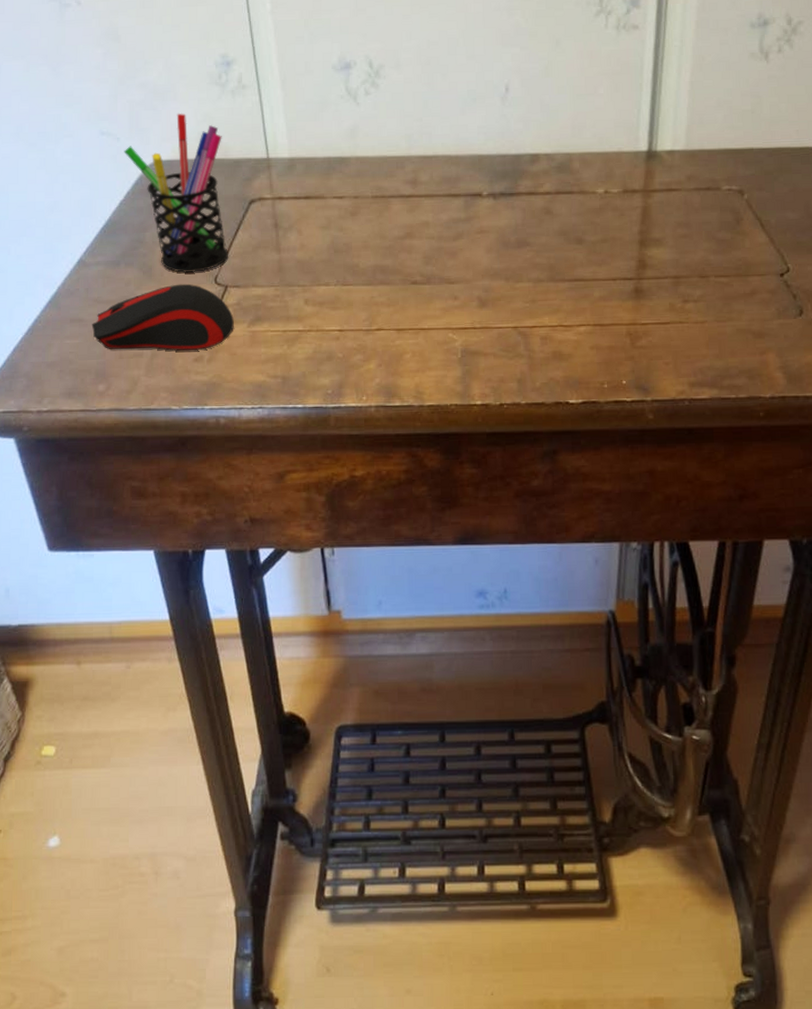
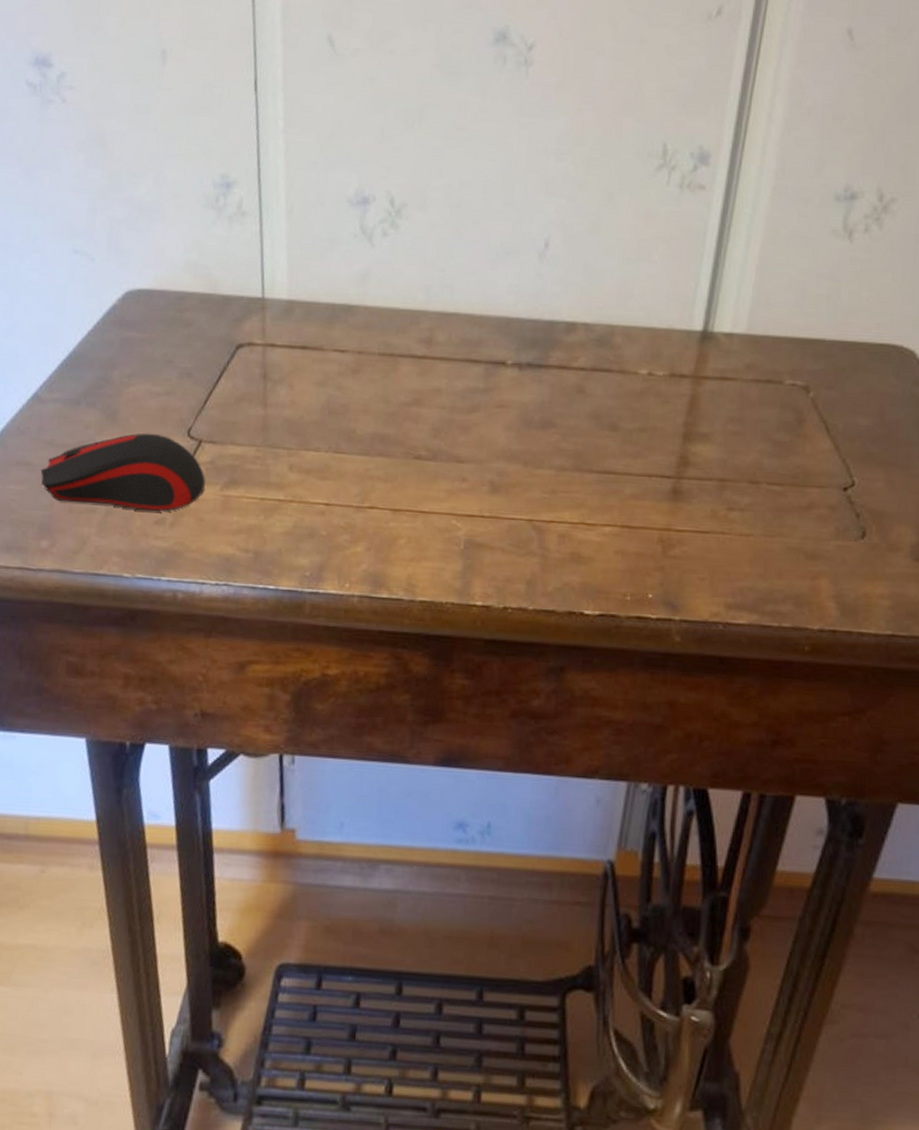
pen holder: present [124,112,229,274] -> none [98,236,213,422]

